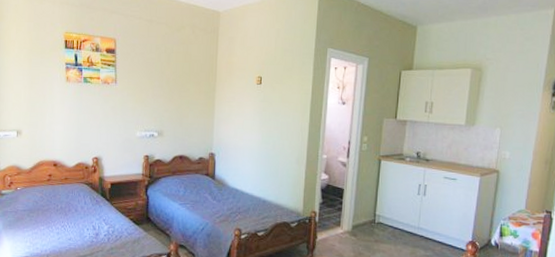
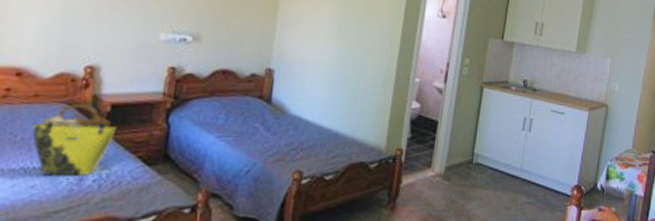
tote bag: none [66,182,116,232] -> present [32,102,117,176]

